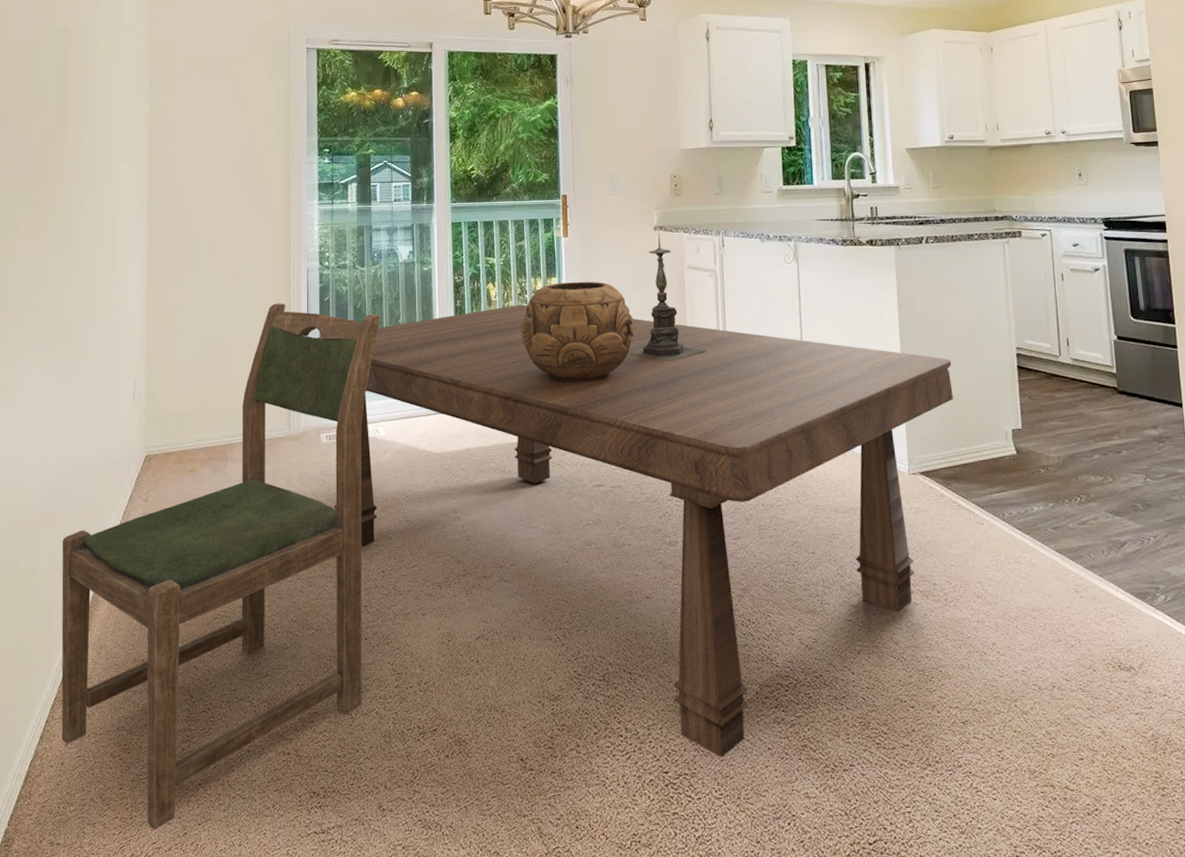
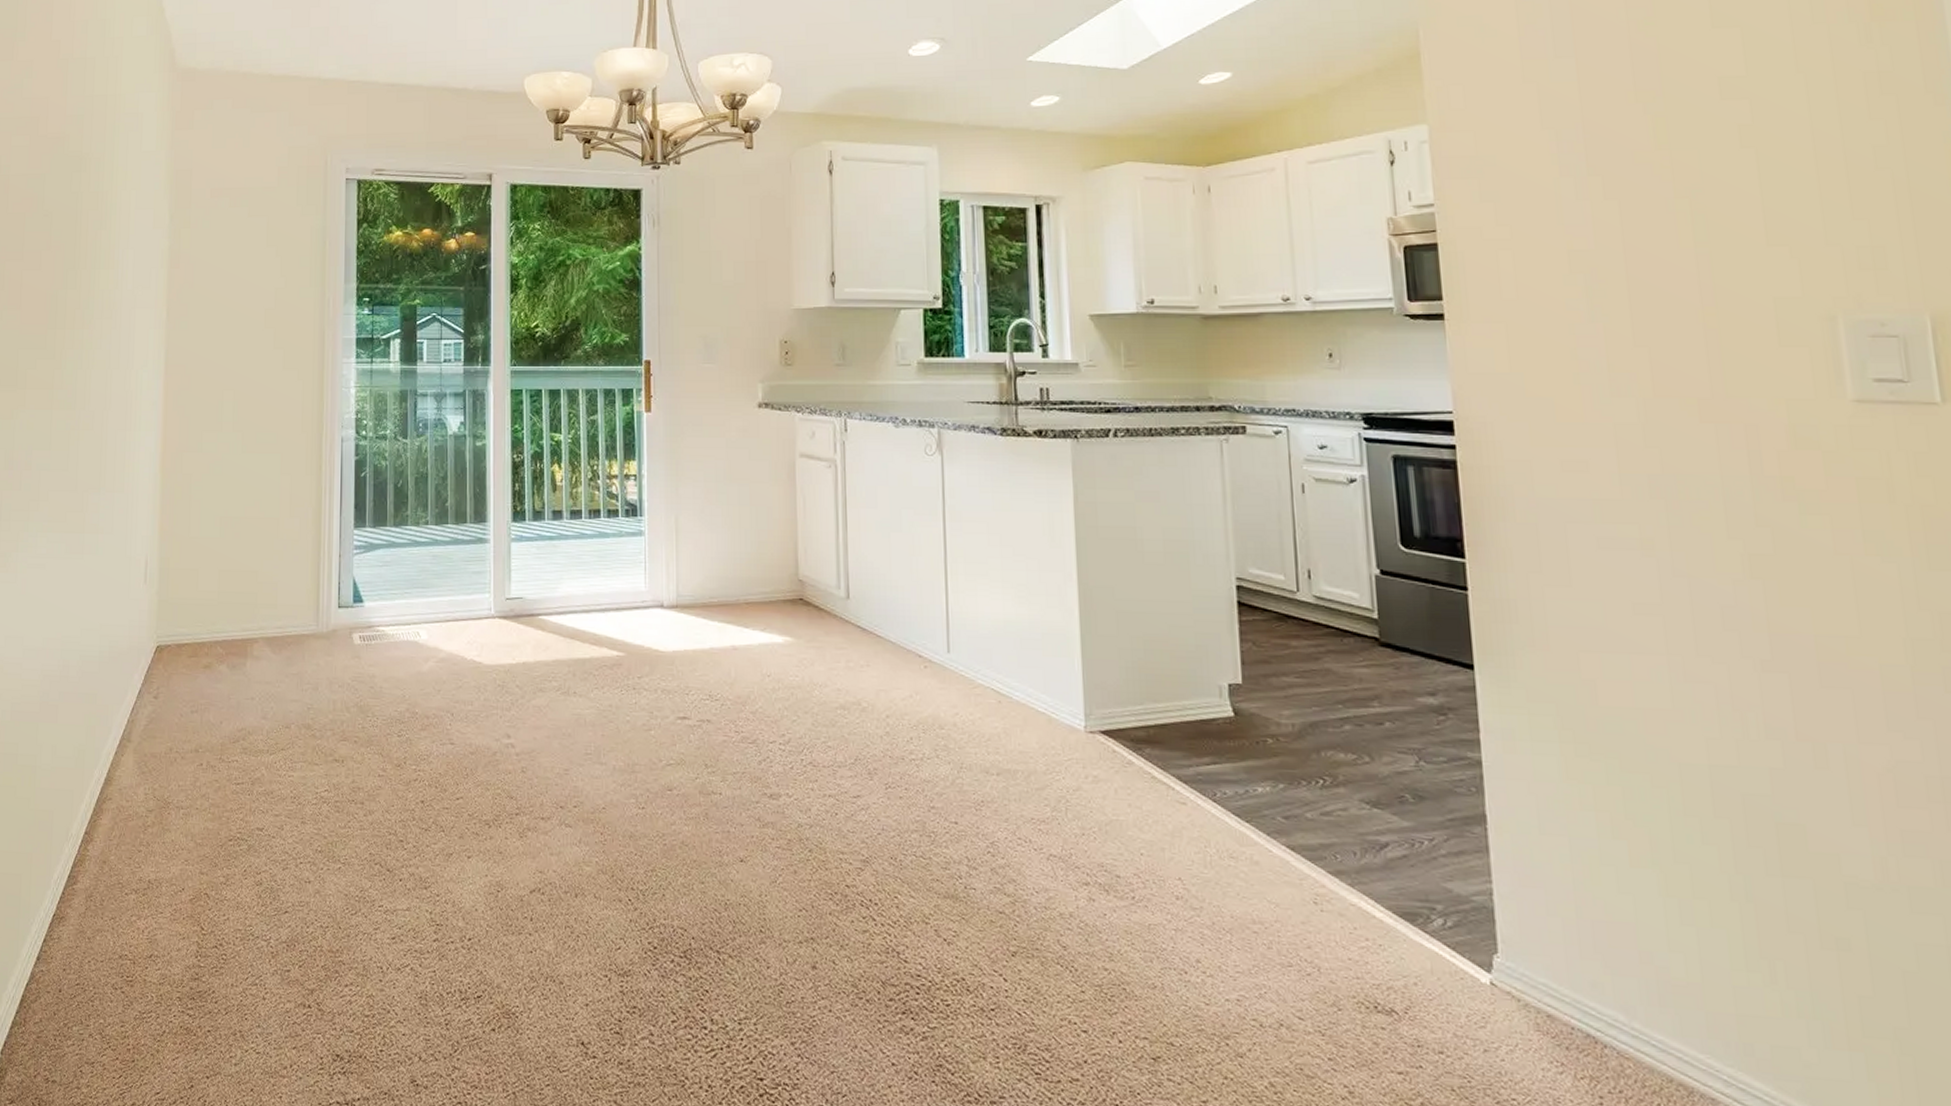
dining chair: present [61,303,381,830] -> none [59,477,425,1078]
dining table: present [316,304,953,758] -> none [350,492,1148,1069]
decorative bowl: present [521,281,635,381] -> none [592,466,732,589]
candle holder: present [627,233,707,361] -> none [722,411,822,570]

